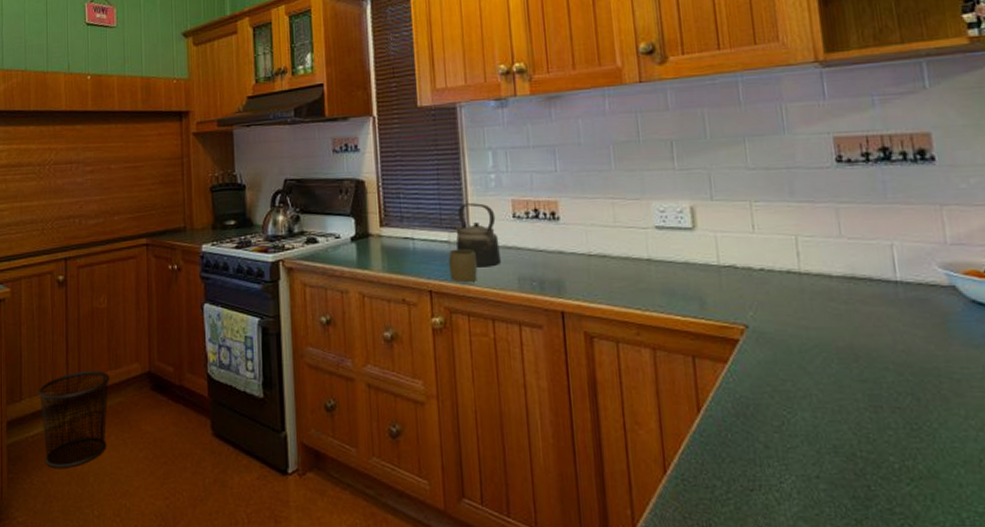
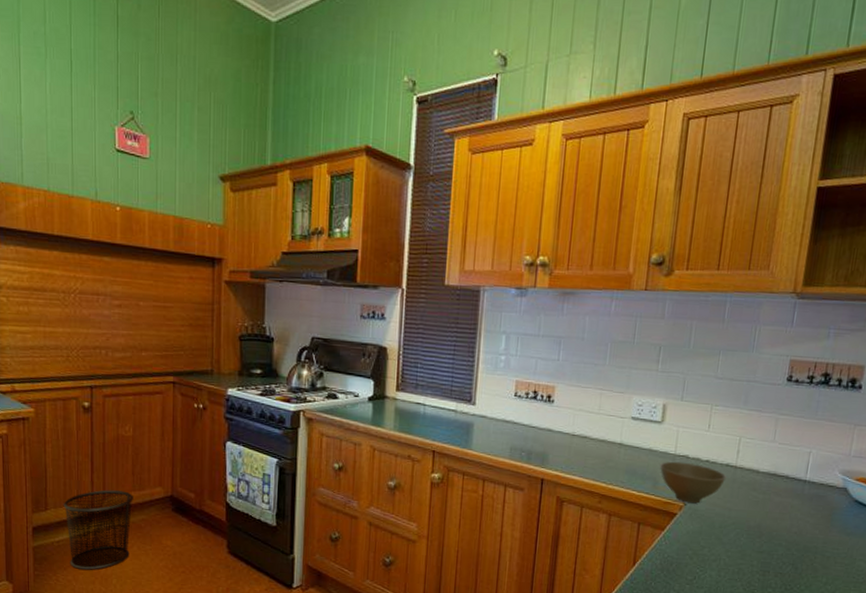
mug: present [449,249,478,283] -> none [452,417,478,448]
kettle: present [454,203,501,268] -> none [461,379,500,436]
bowl: none [702,274,792,325] -> present [659,461,727,504]

